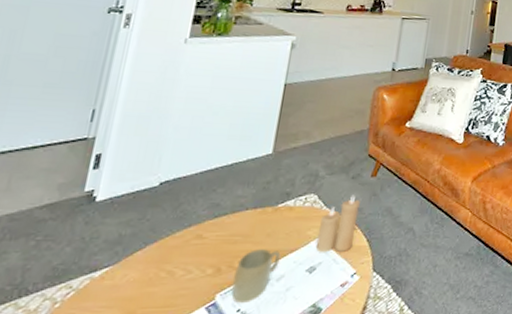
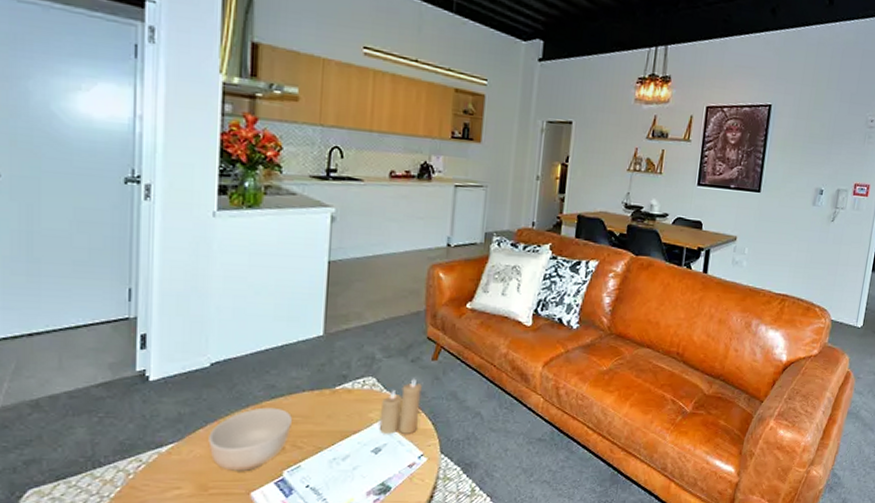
bowl: none [144,227,233,296] -> present [208,407,293,471]
mug: present [231,249,281,304] -> none [298,430,344,481]

